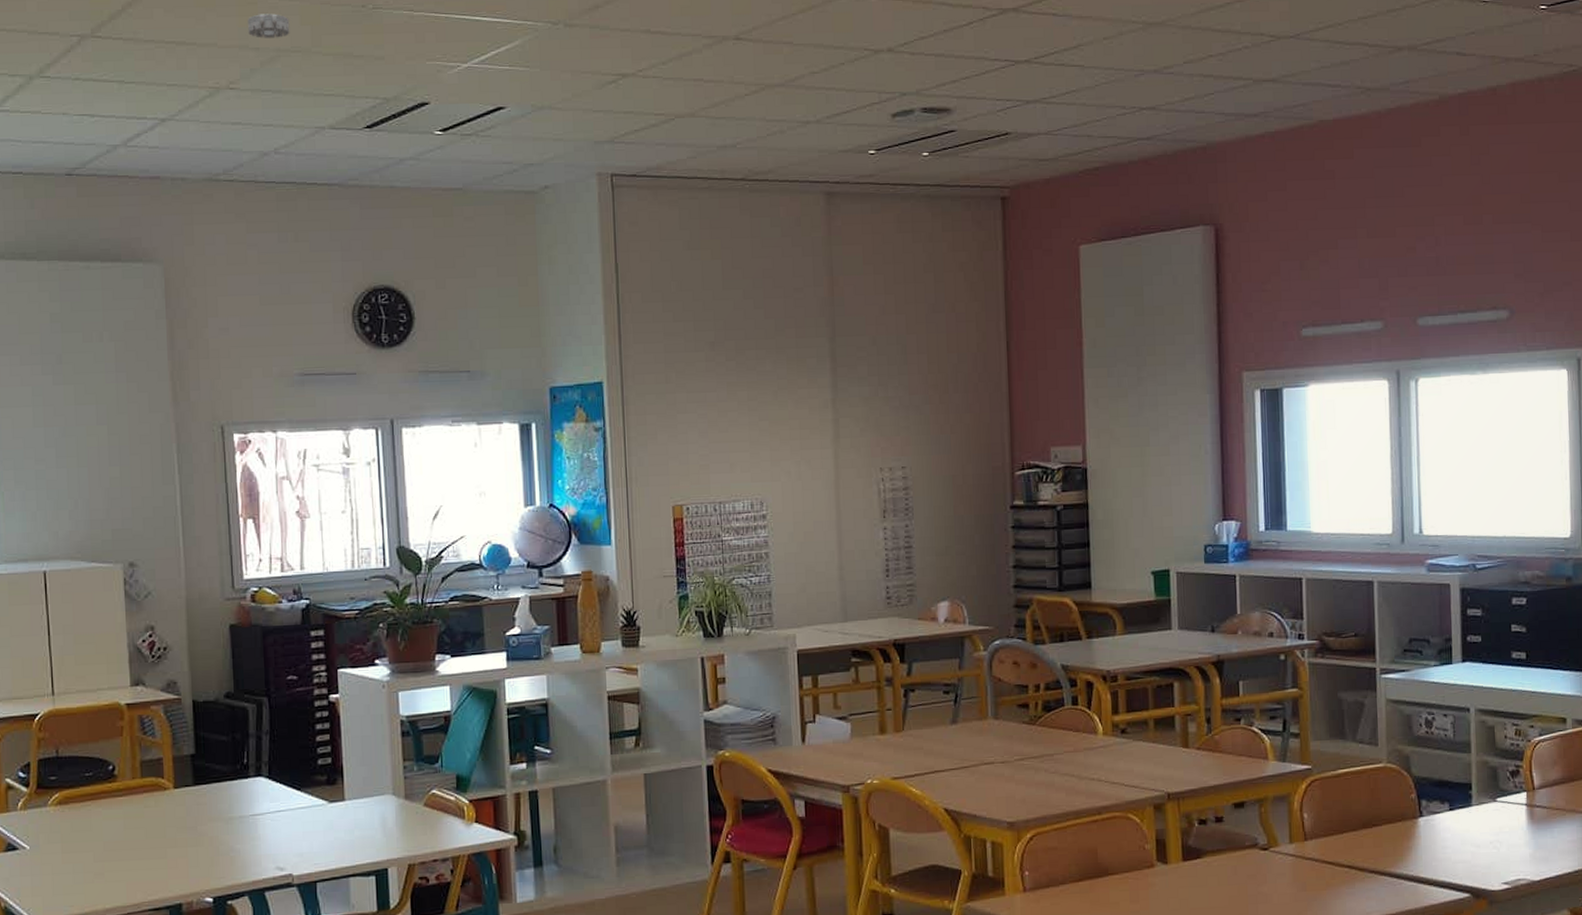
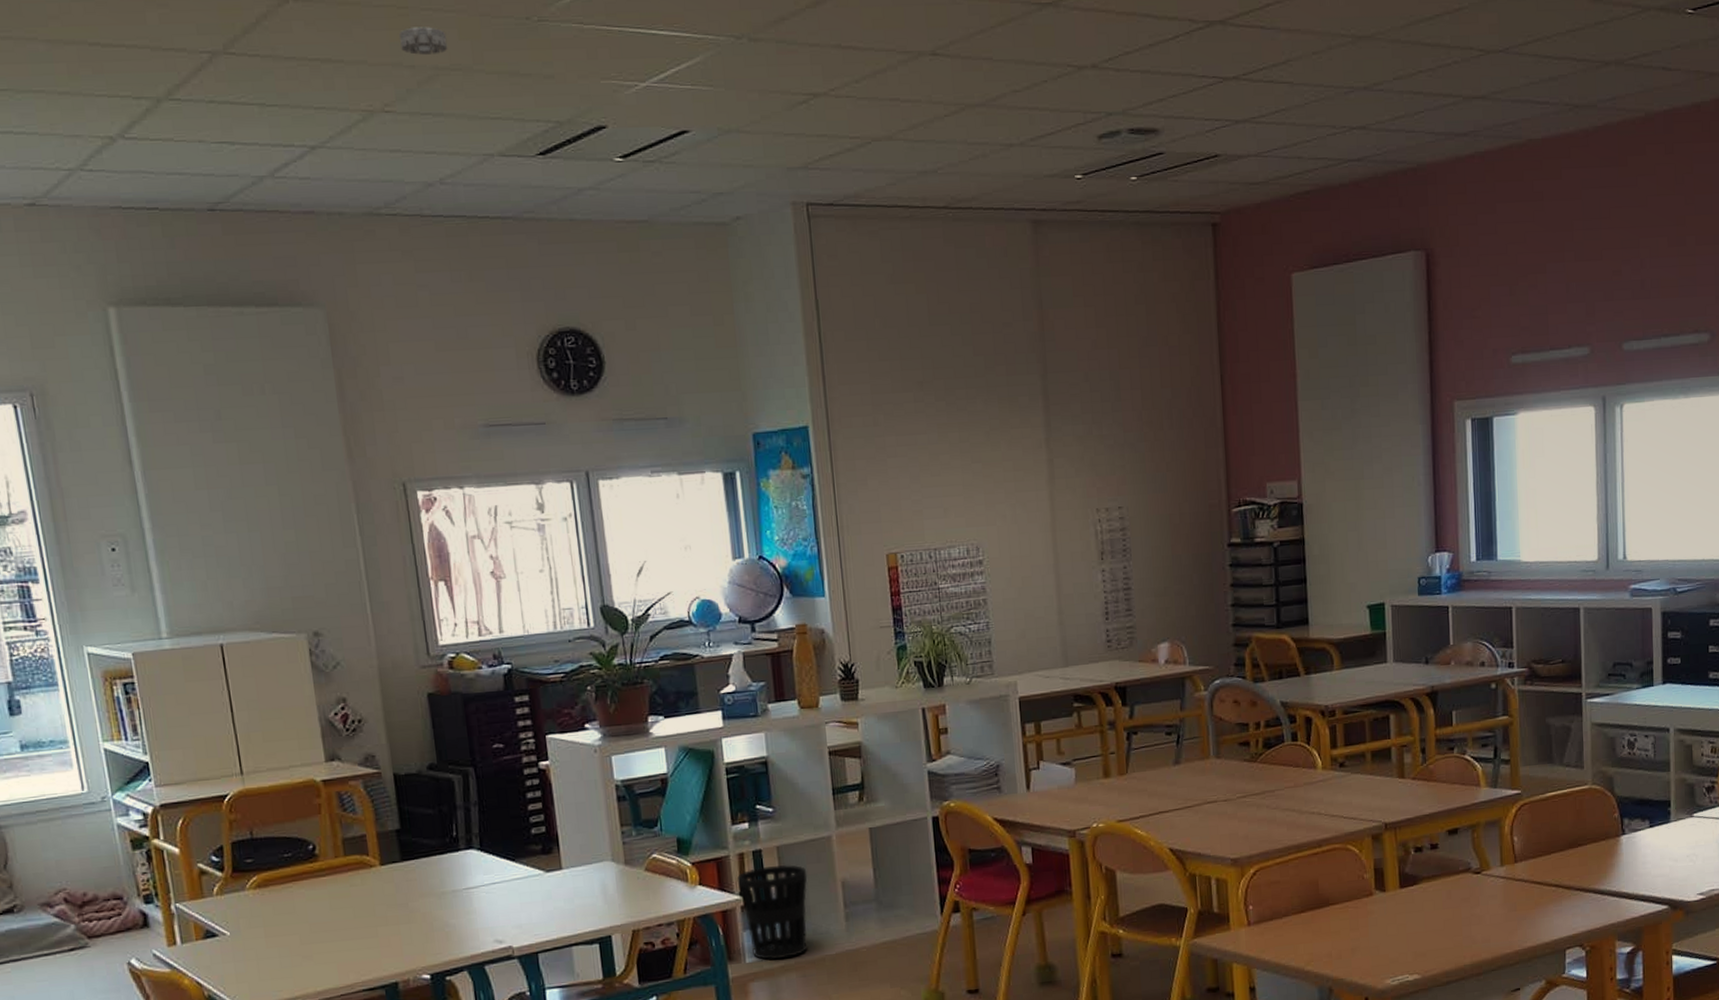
wastebasket: none [512,807,581,902] -> present [736,865,808,960]

